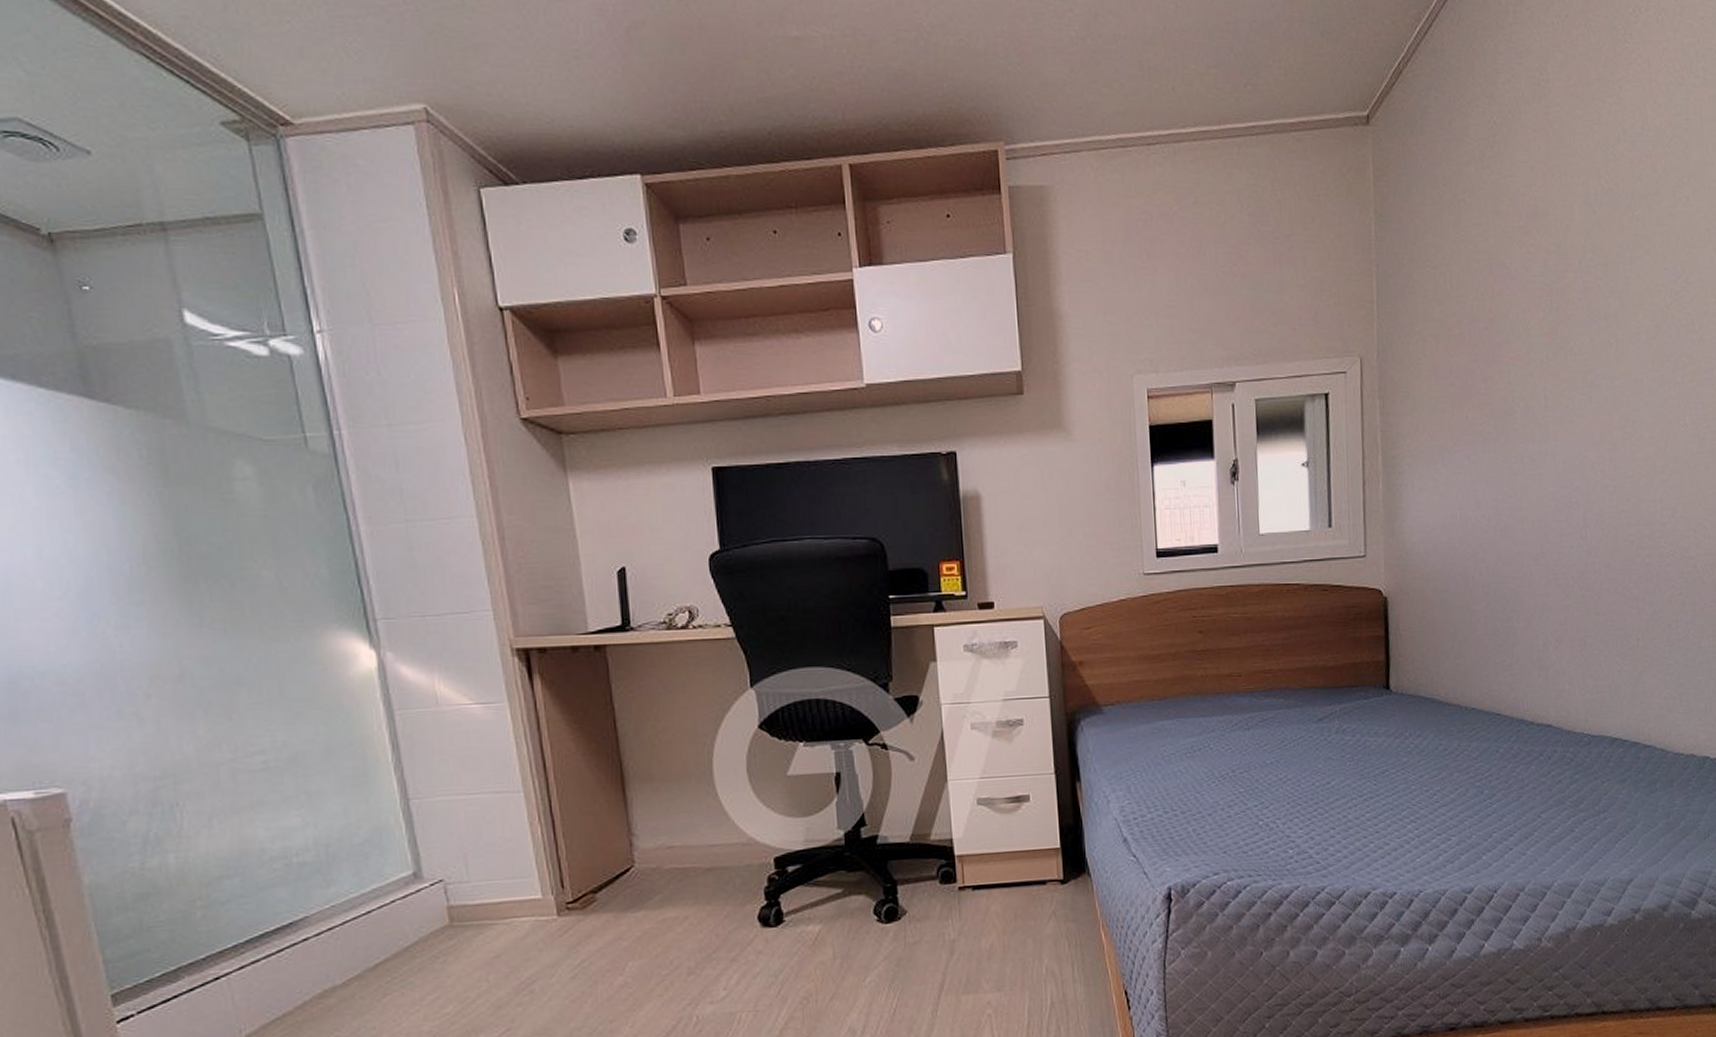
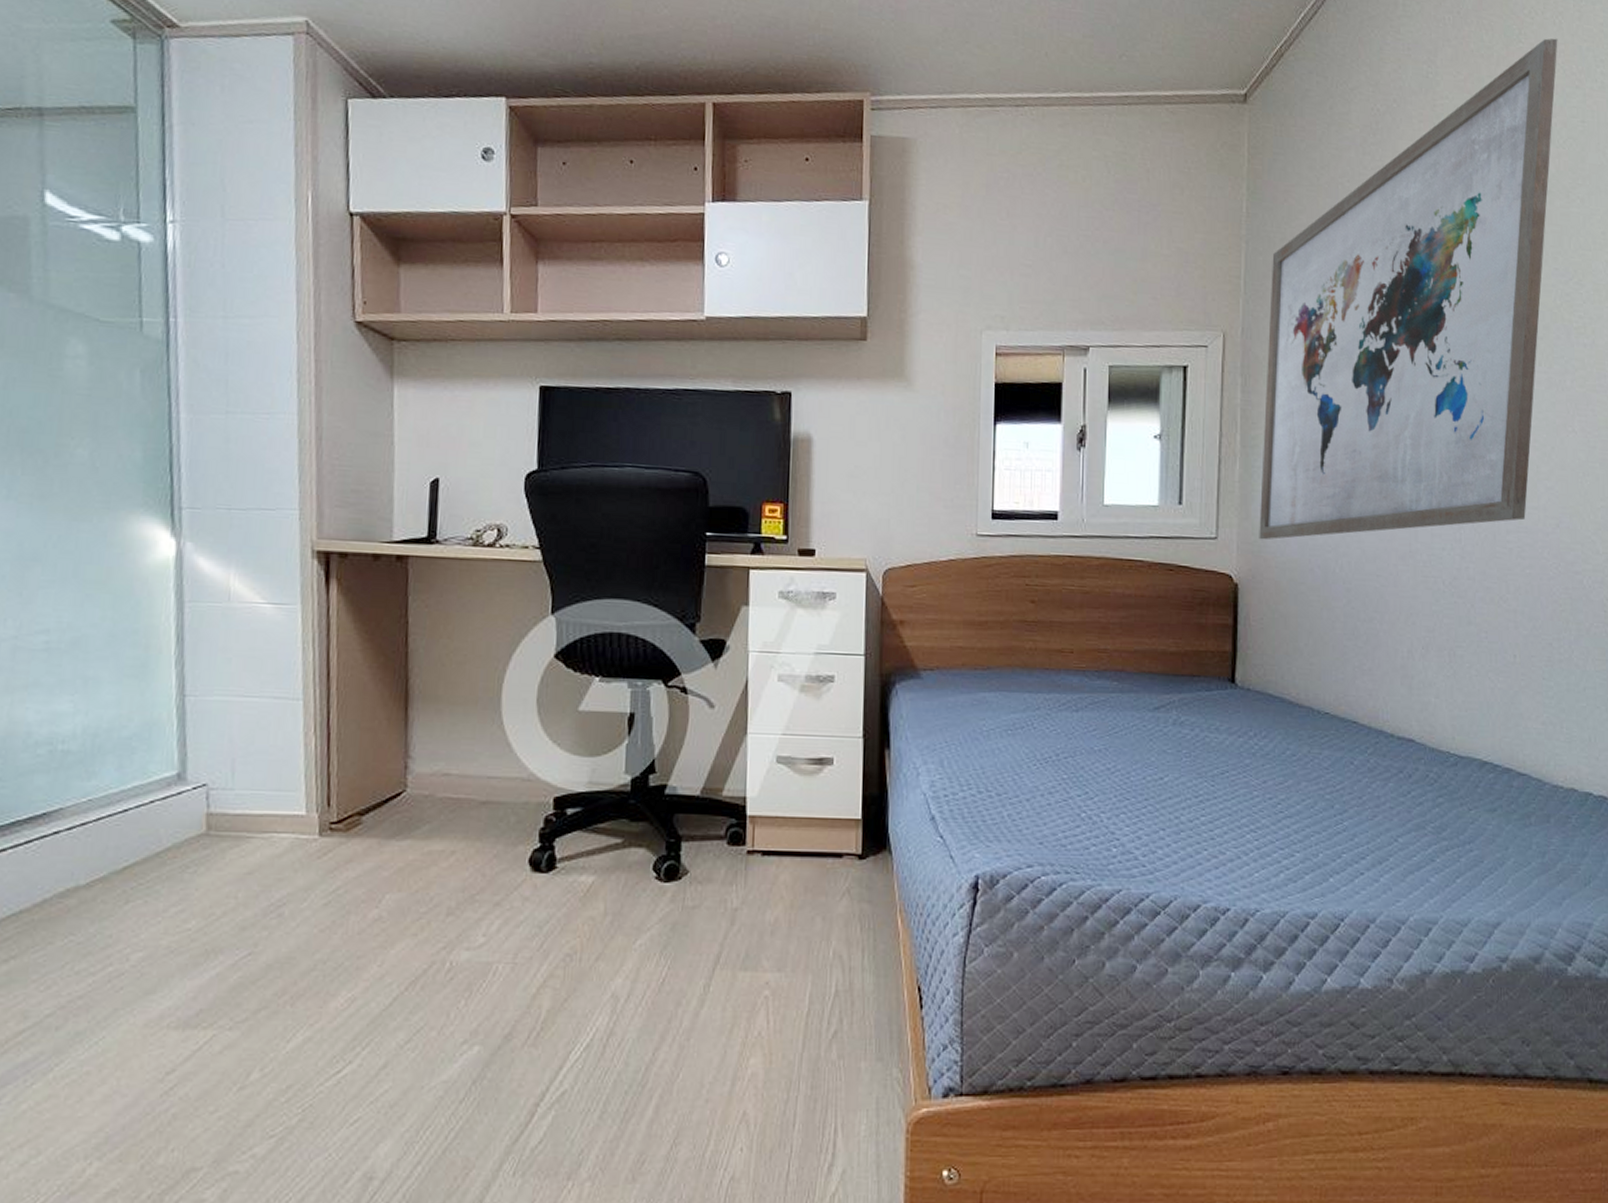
wall art: none [1402,35,1662,554] -> present [1259,38,1558,540]

